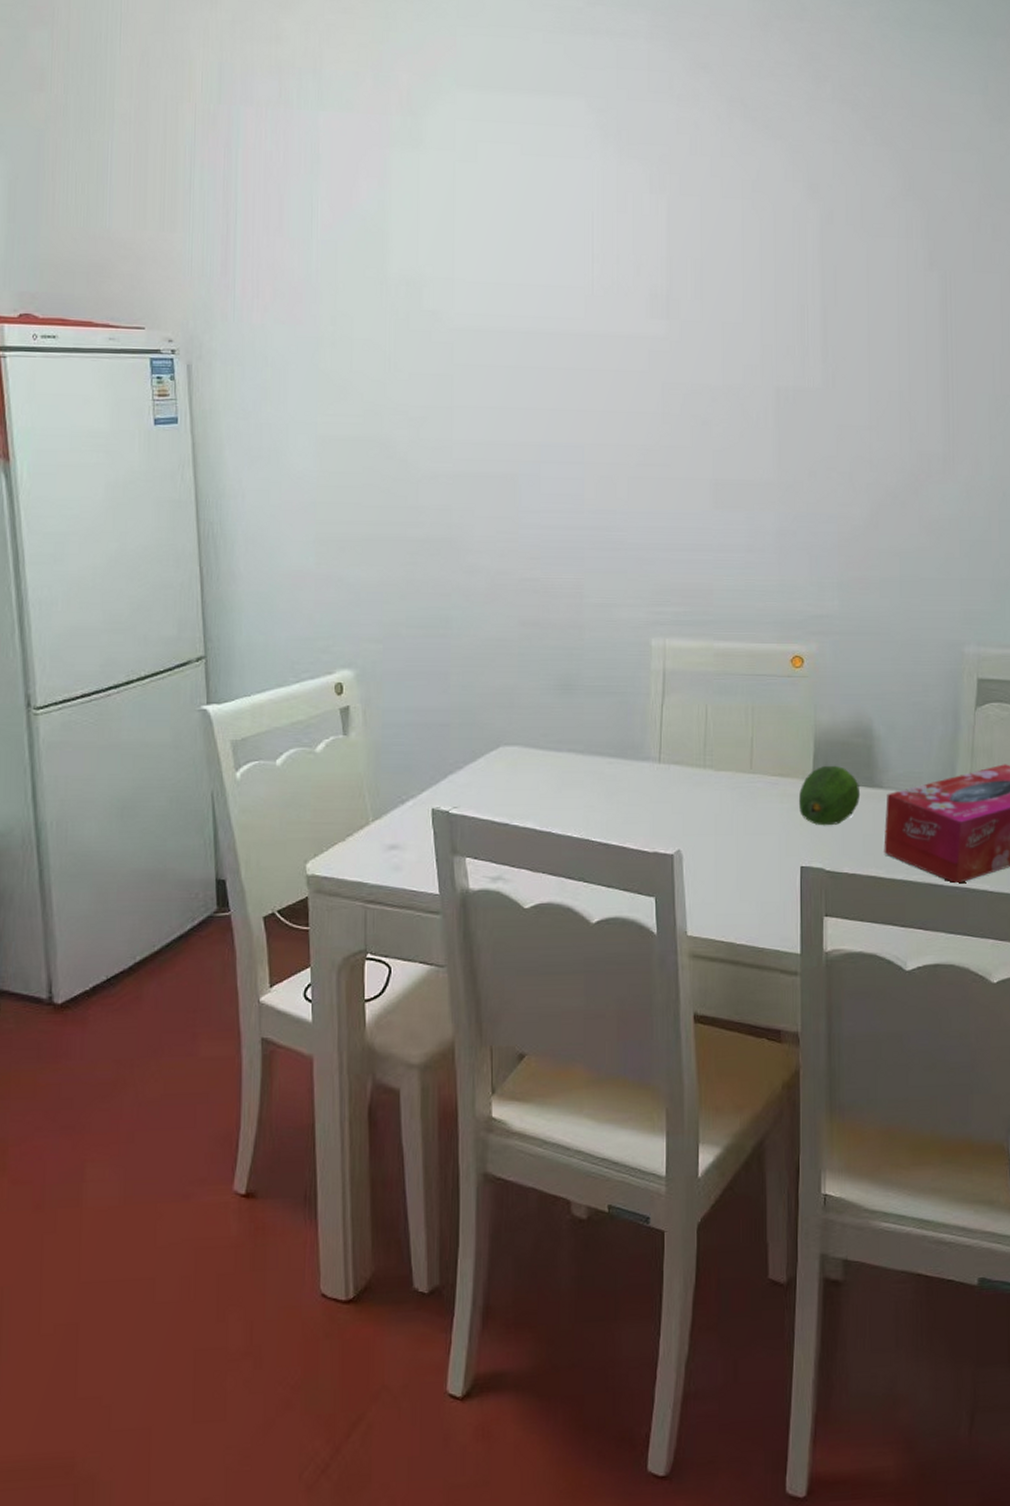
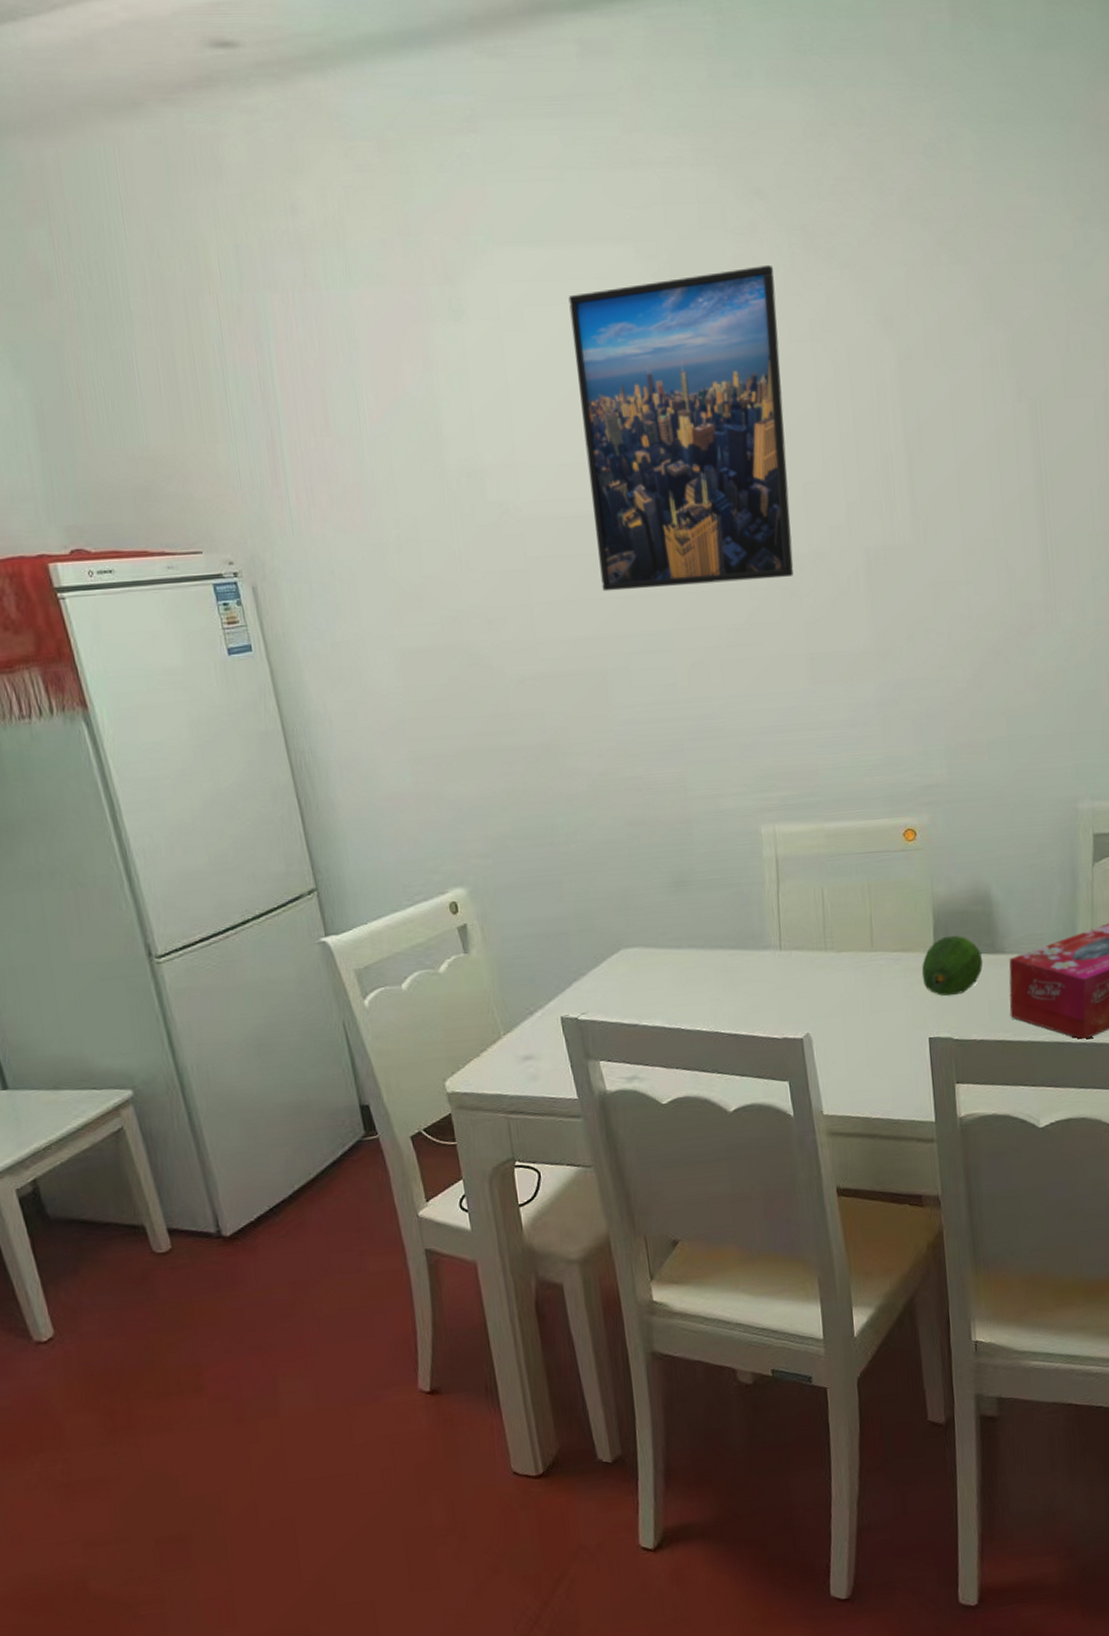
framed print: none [520,128,712,407] -> present [568,264,794,592]

